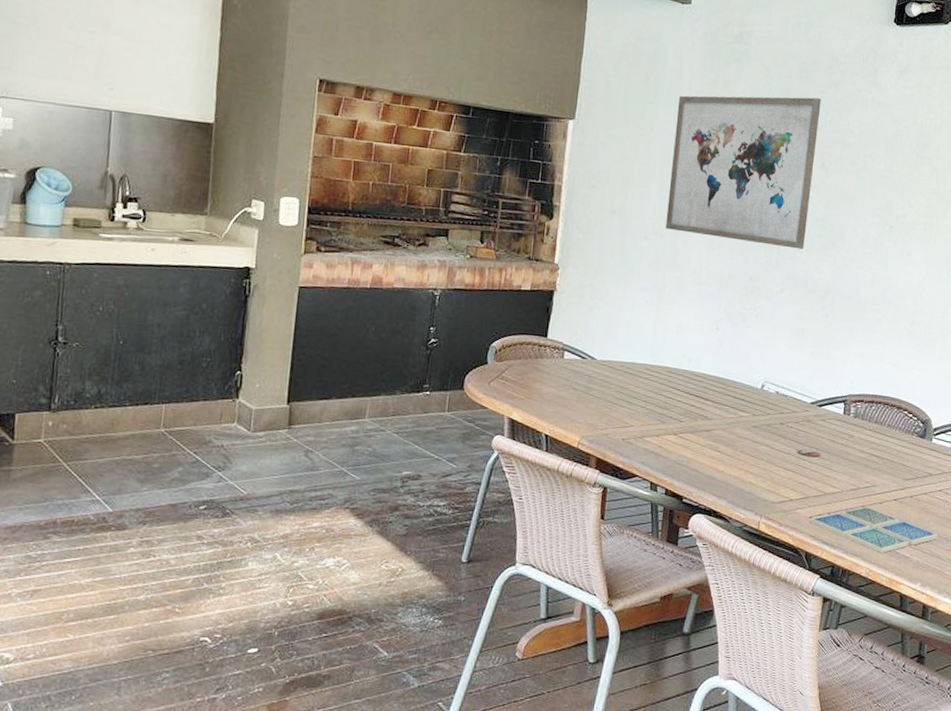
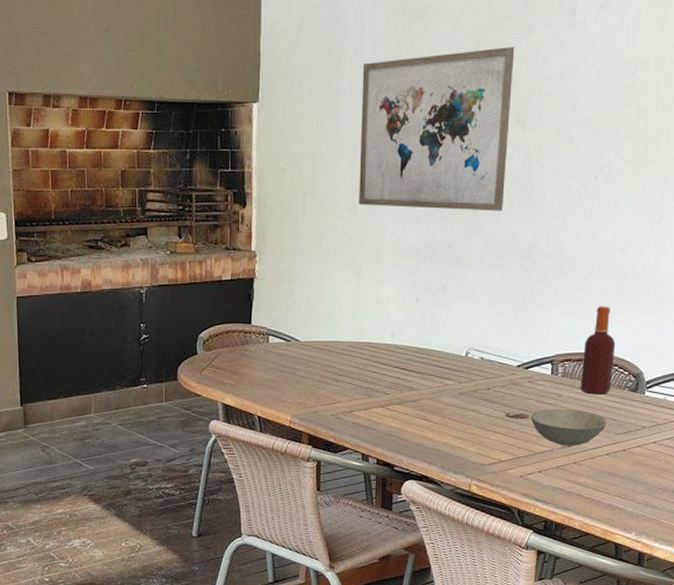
drink coaster: present [810,506,938,554] -> none [521,463,653,507]
soup bowl: none [822,449,896,489] -> present [531,409,607,446]
bottle: none [871,350,906,439] -> present [580,306,616,395]

